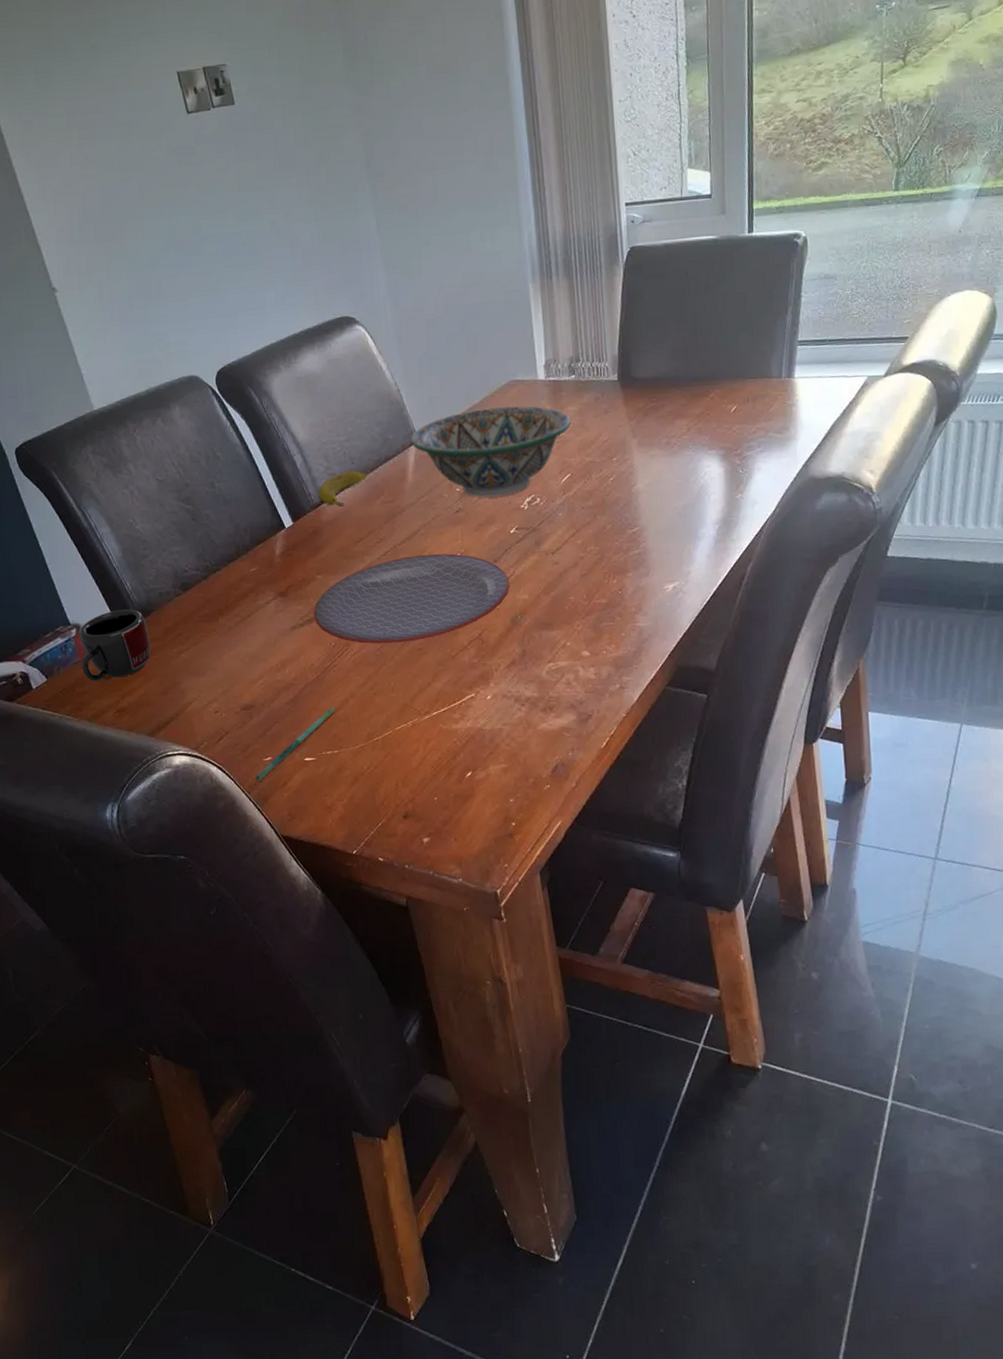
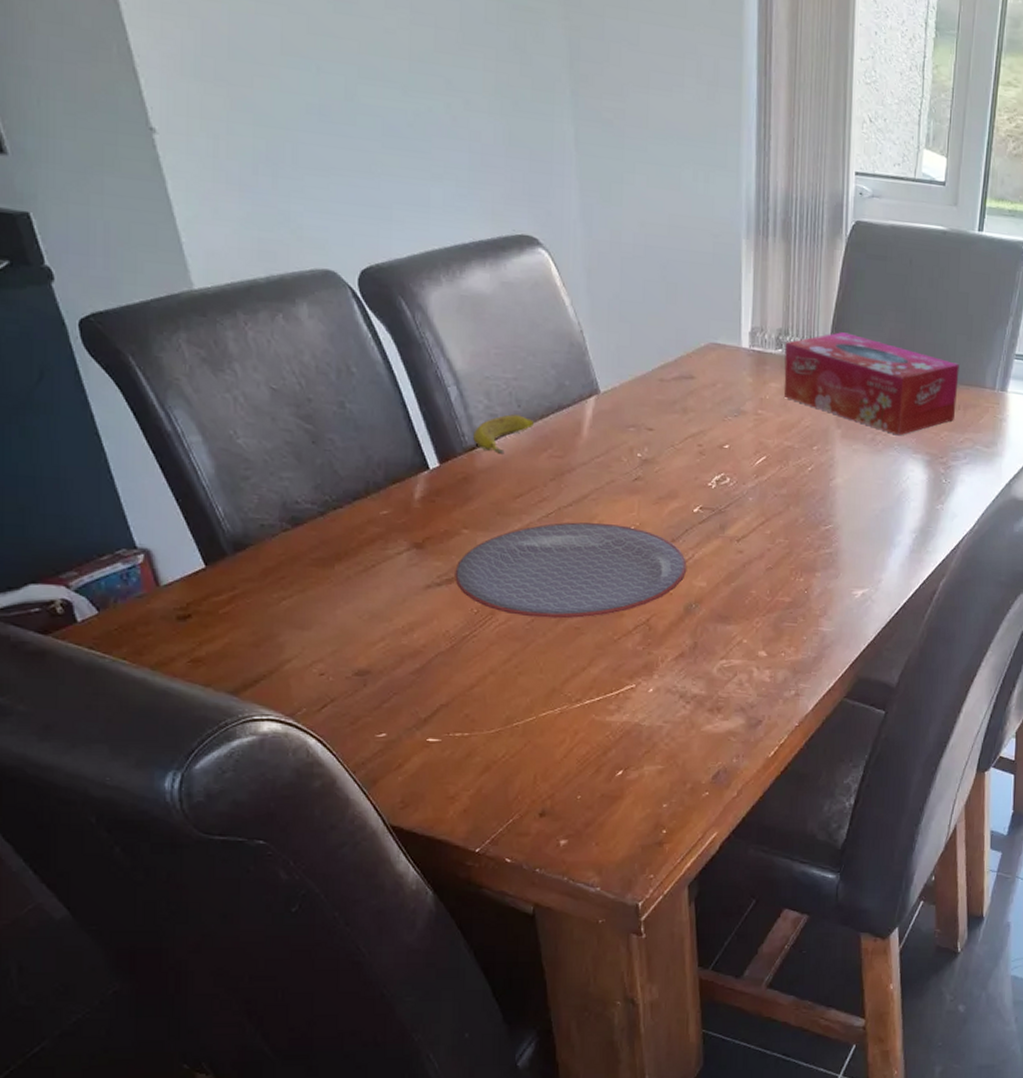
mug: present [78,609,151,682] -> none [147,538,242,622]
pen: present [255,706,335,782] -> none [364,682,470,761]
decorative bowl: present [411,406,571,498] -> none [590,369,772,471]
tissue box: none [577,349,745,436] -> present [784,332,959,436]

